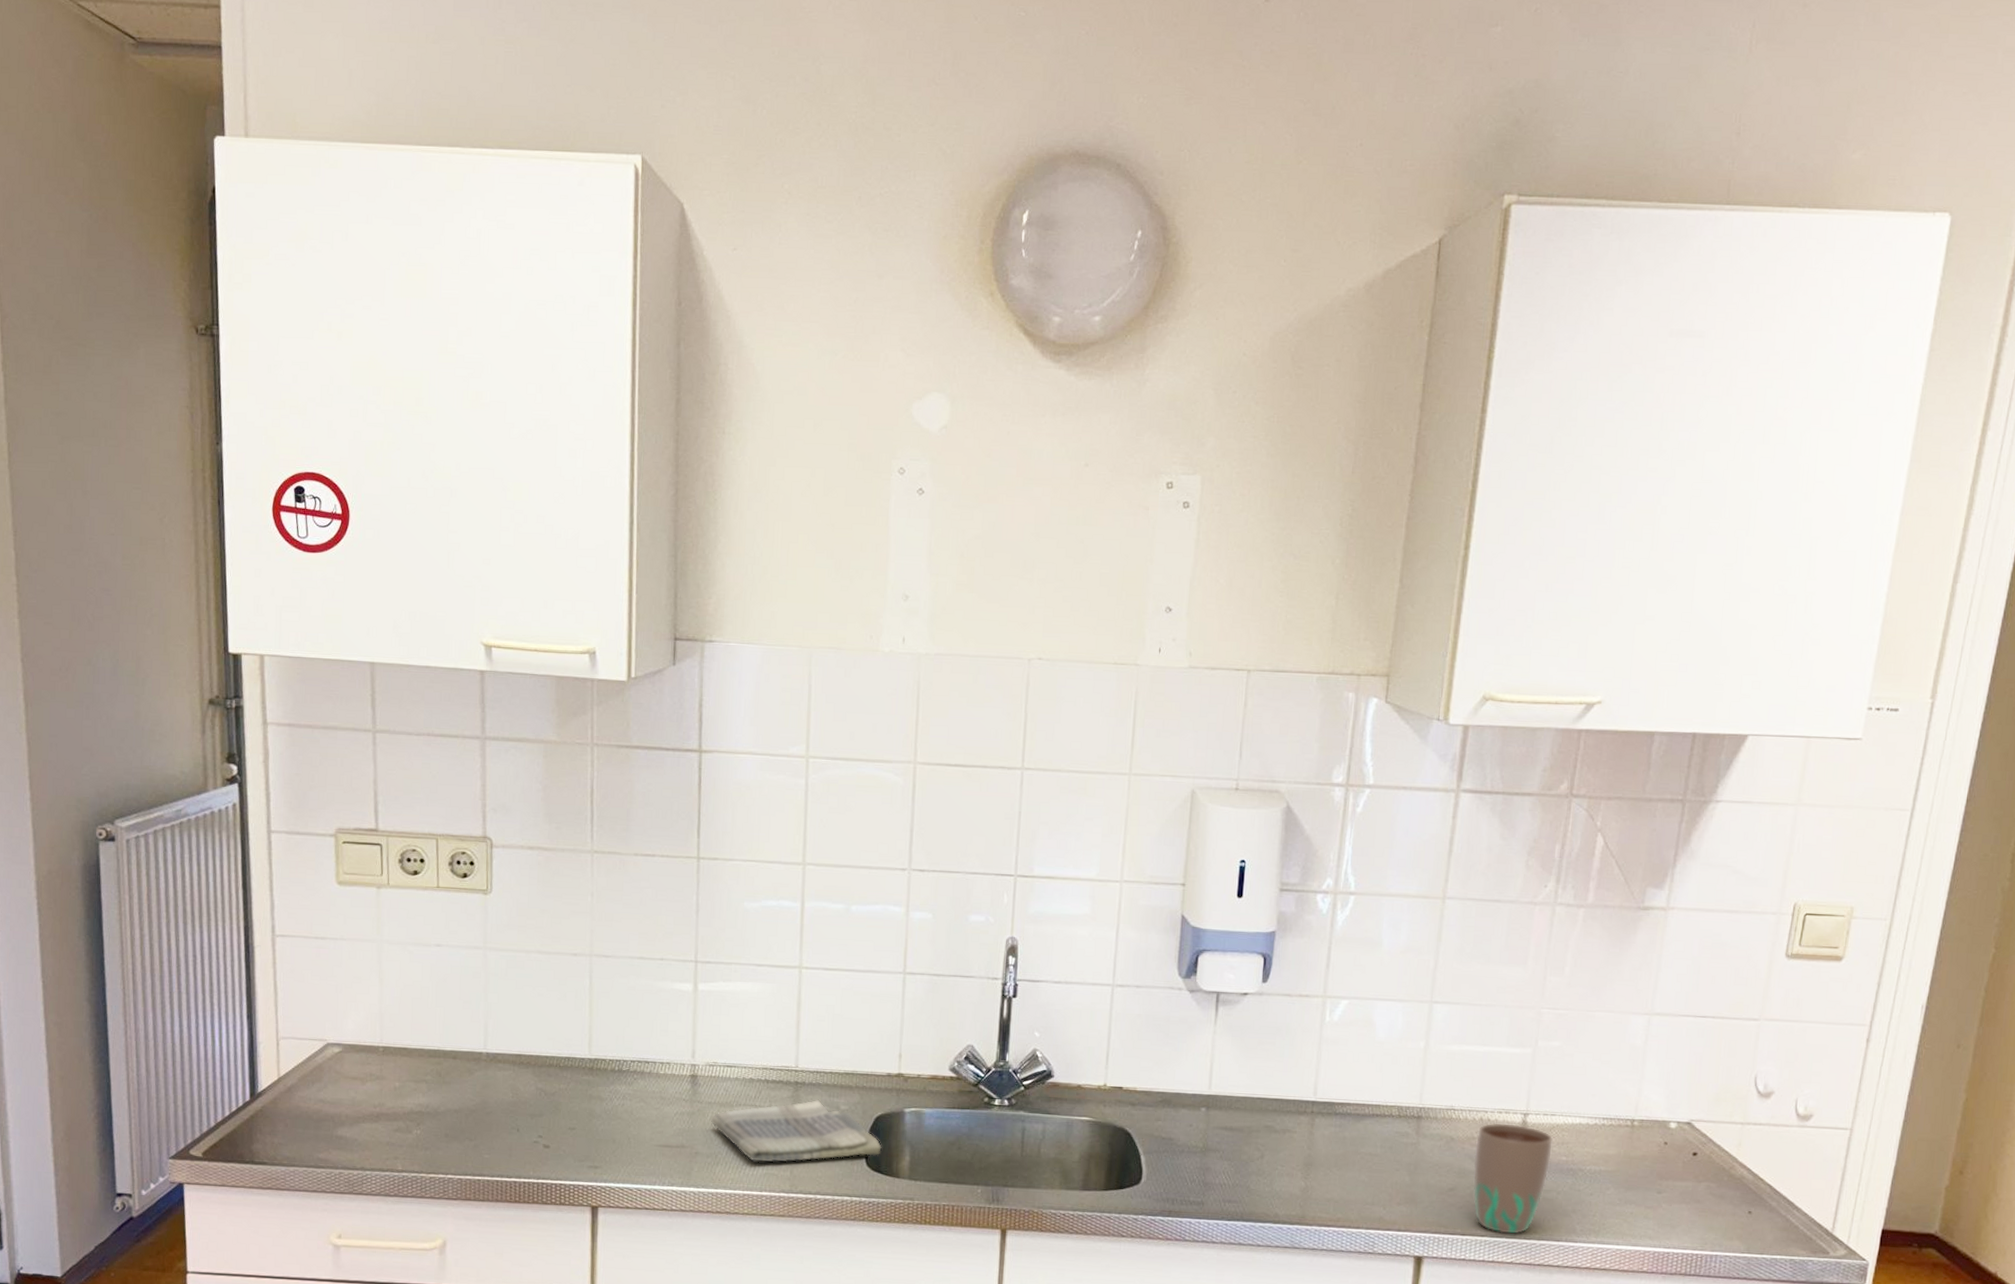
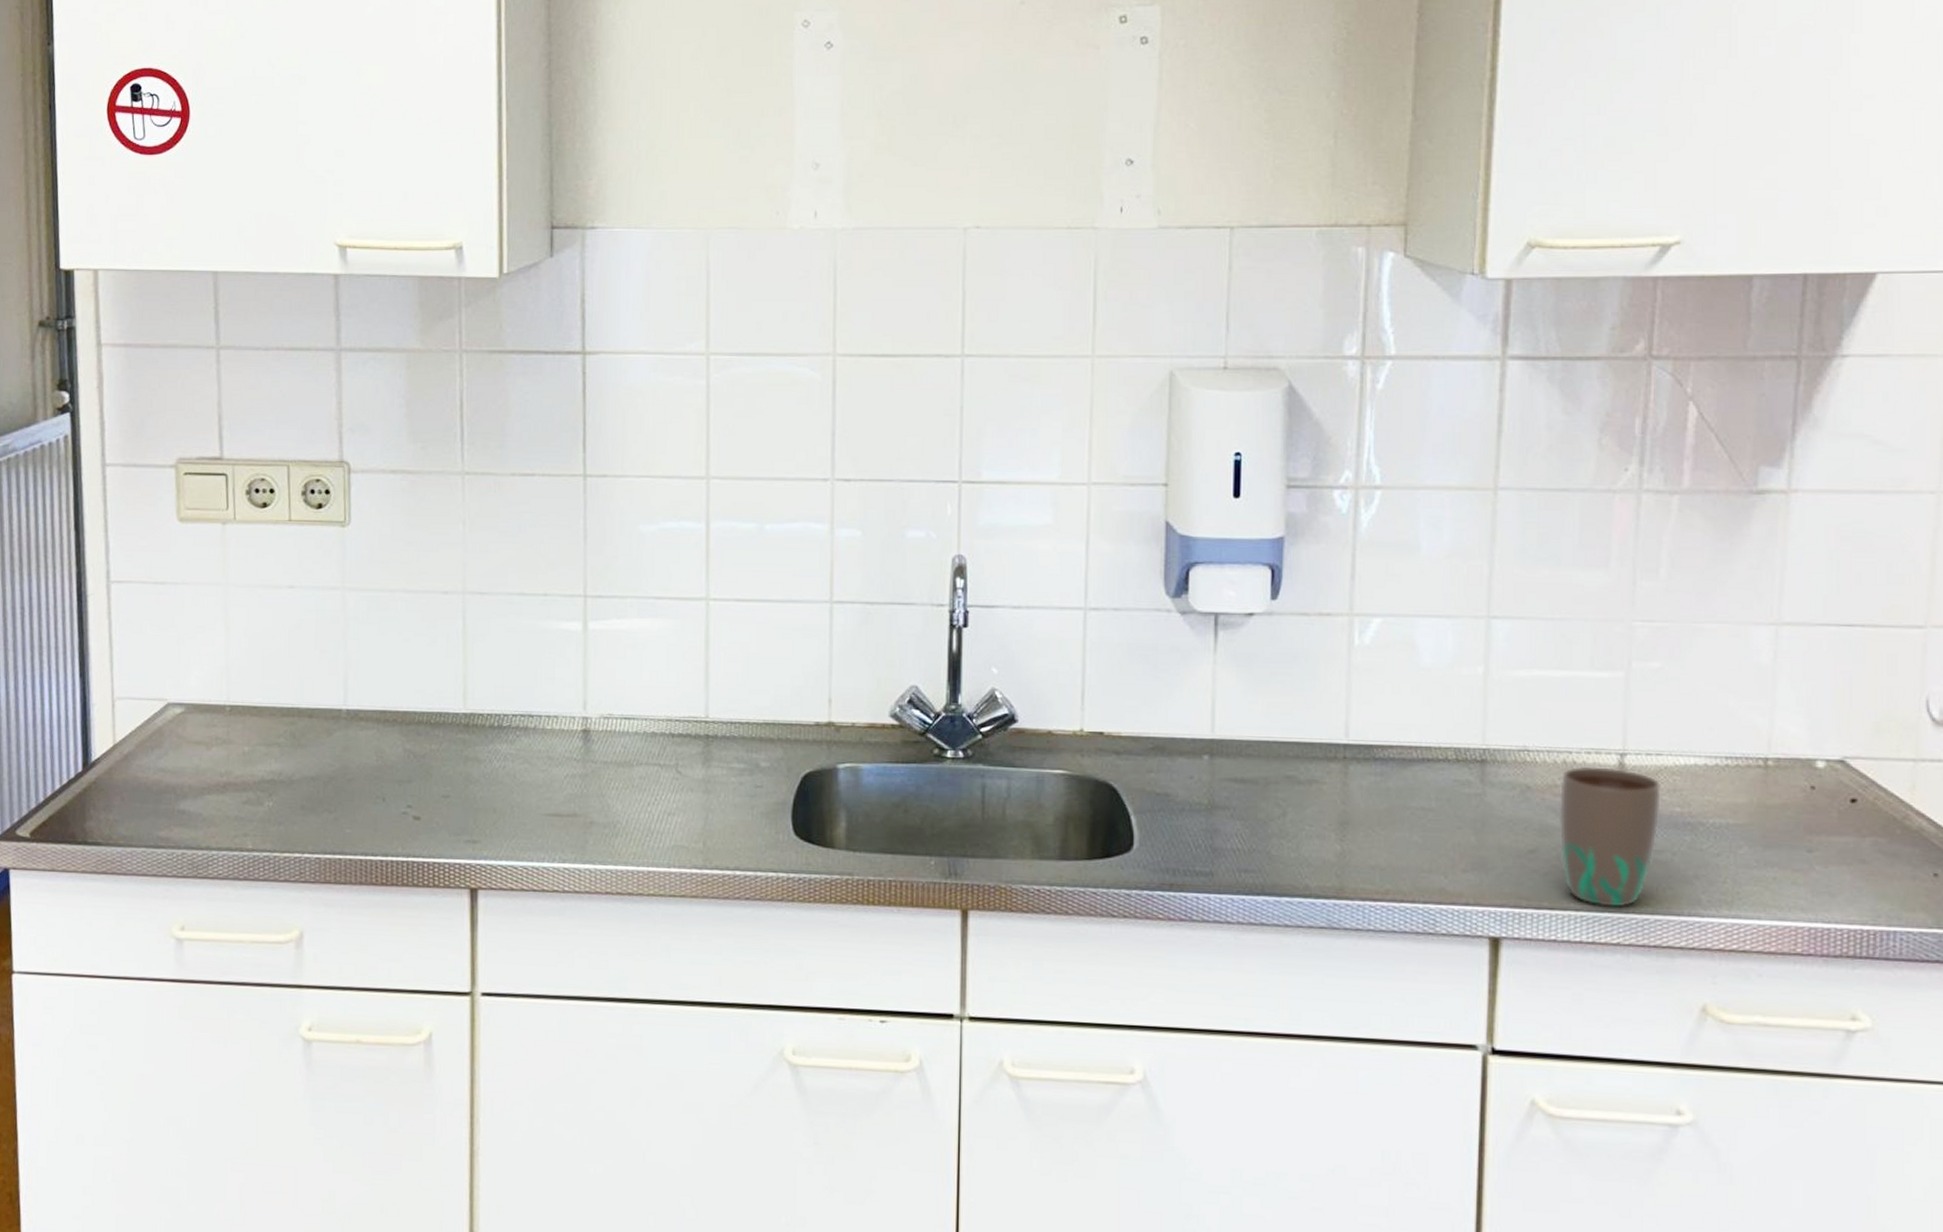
dish towel: present [710,1099,882,1163] -> none [607,755,812,832]

